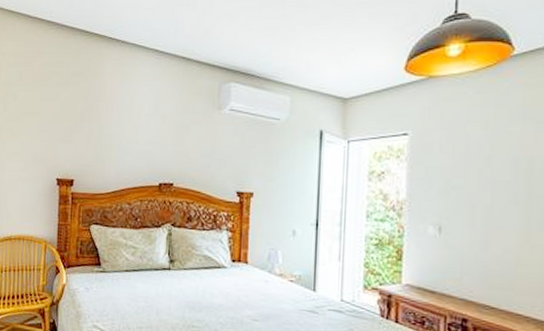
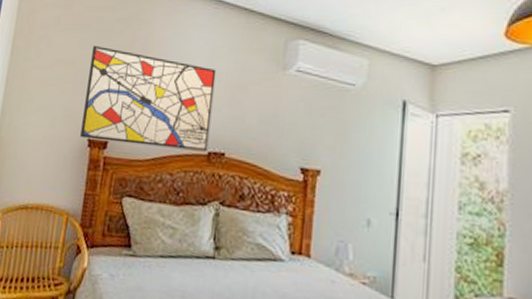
wall art: none [50,97,162,183] -> present [80,45,217,152]

